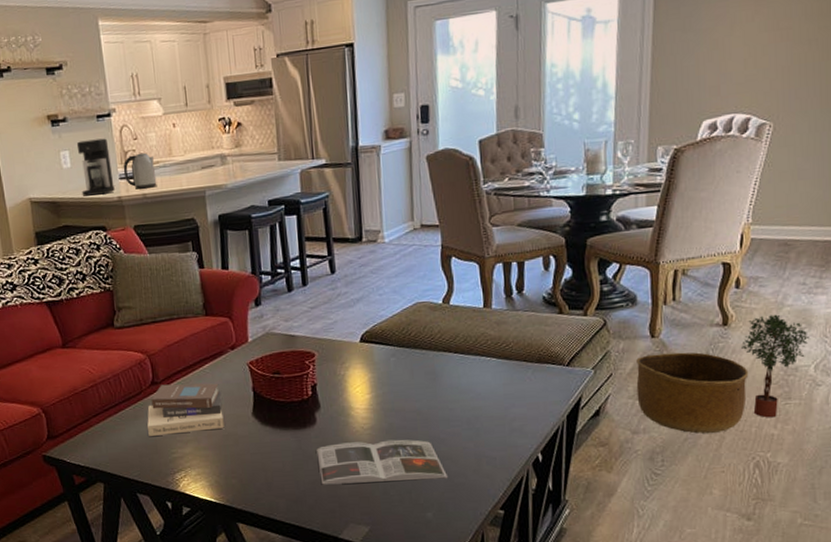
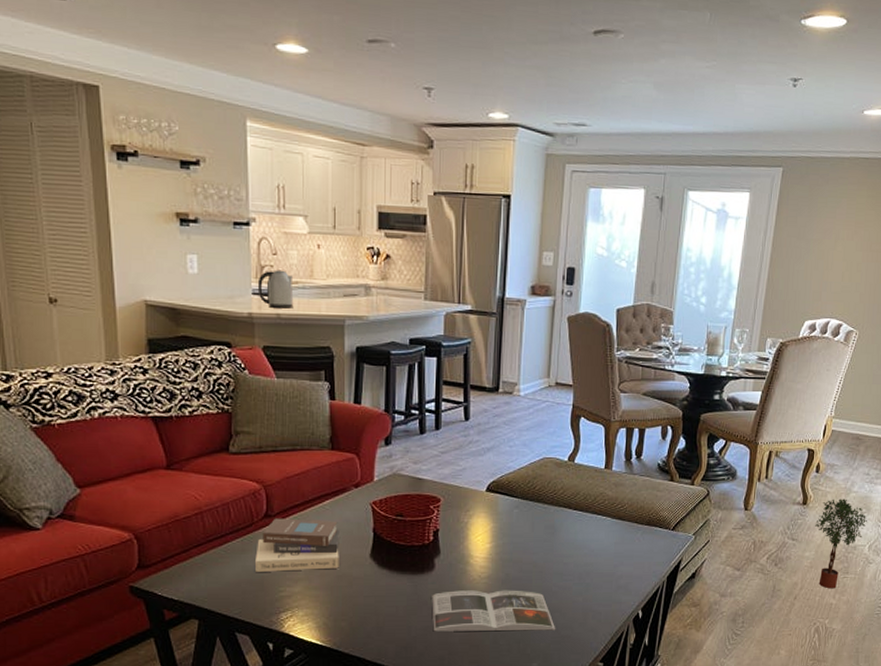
coffee maker: present [76,138,115,196] -> none [207,246,246,308]
basket: present [636,352,749,434] -> none [728,525,819,601]

